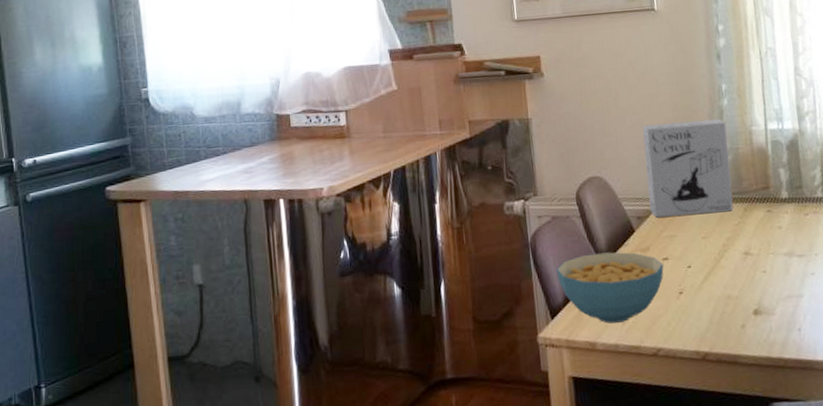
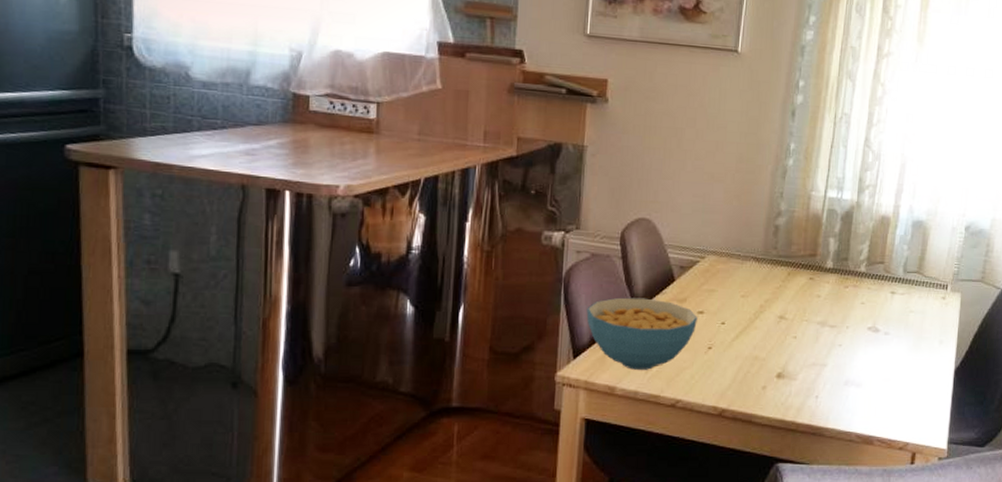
cereal box: present [642,118,734,218] -> none [694,173,788,274]

